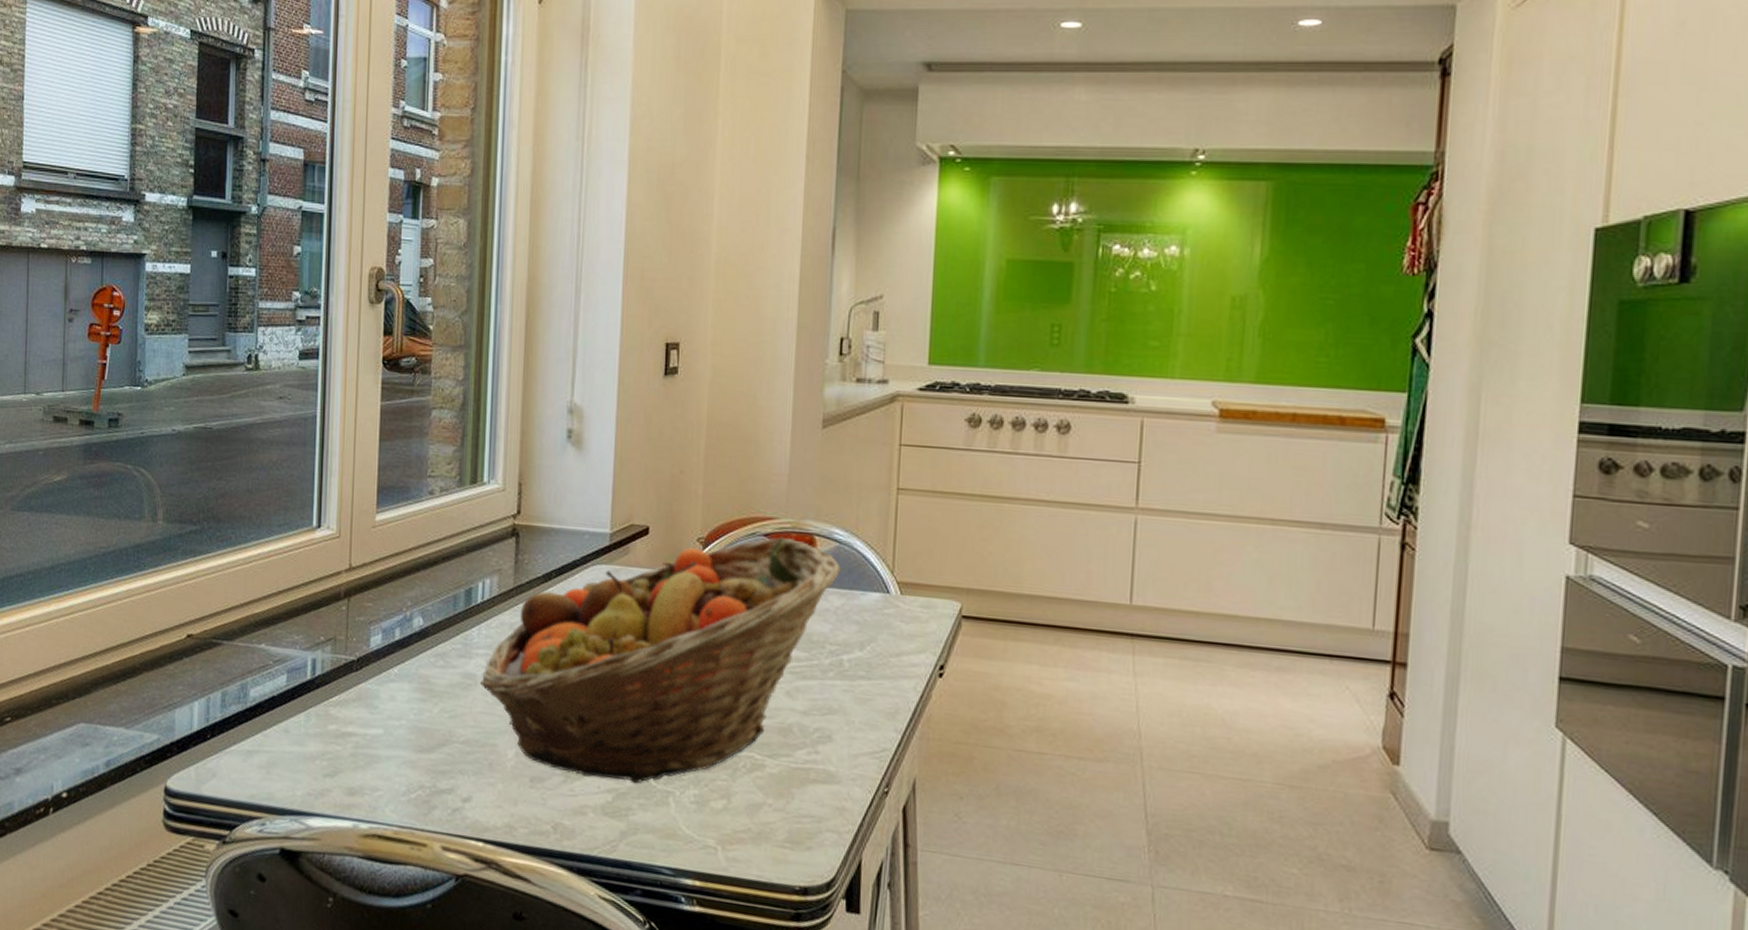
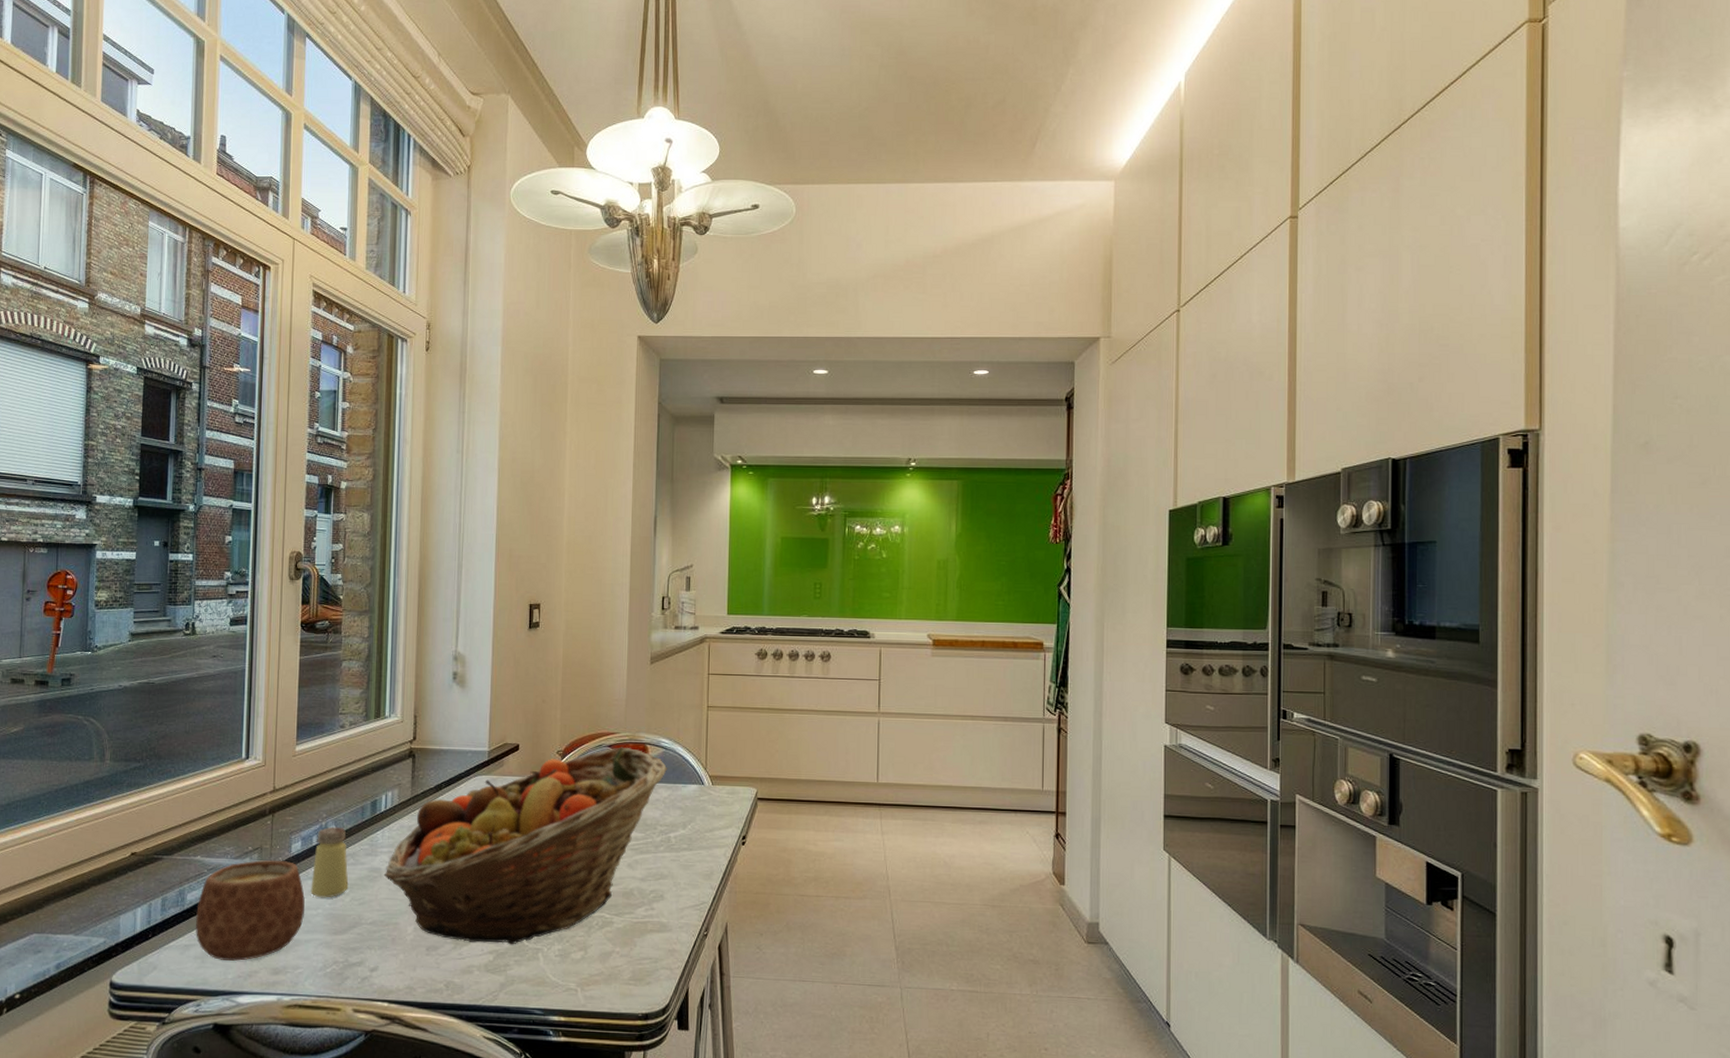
mug: none [260,654,386,775] -> present [196,859,305,961]
saltshaker: none [392,618,437,707] -> present [311,826,349,898]

